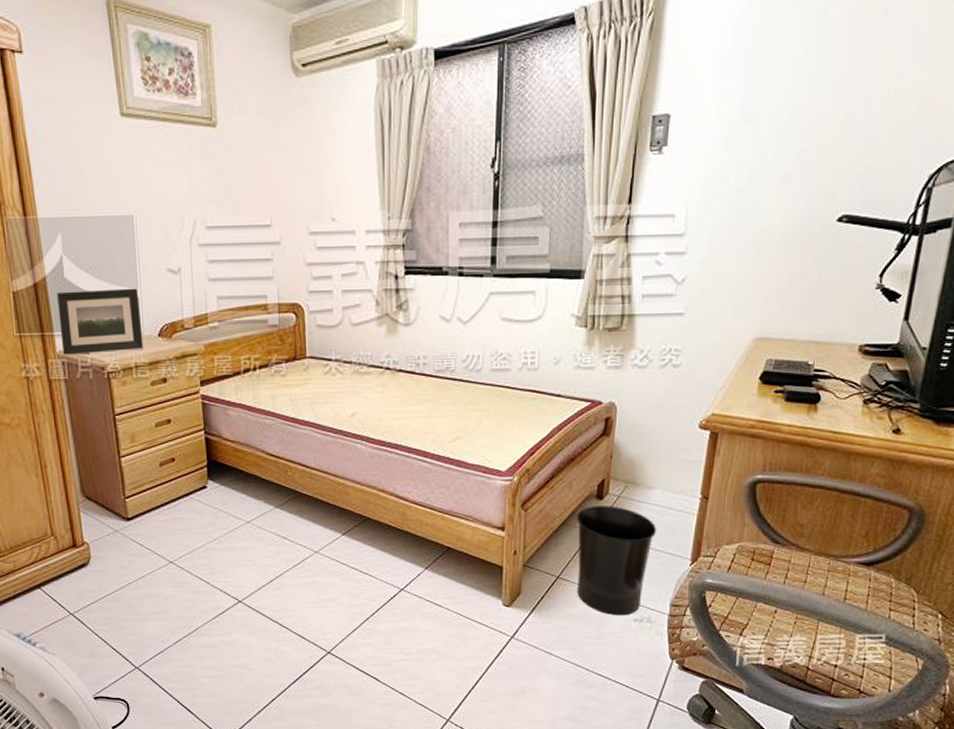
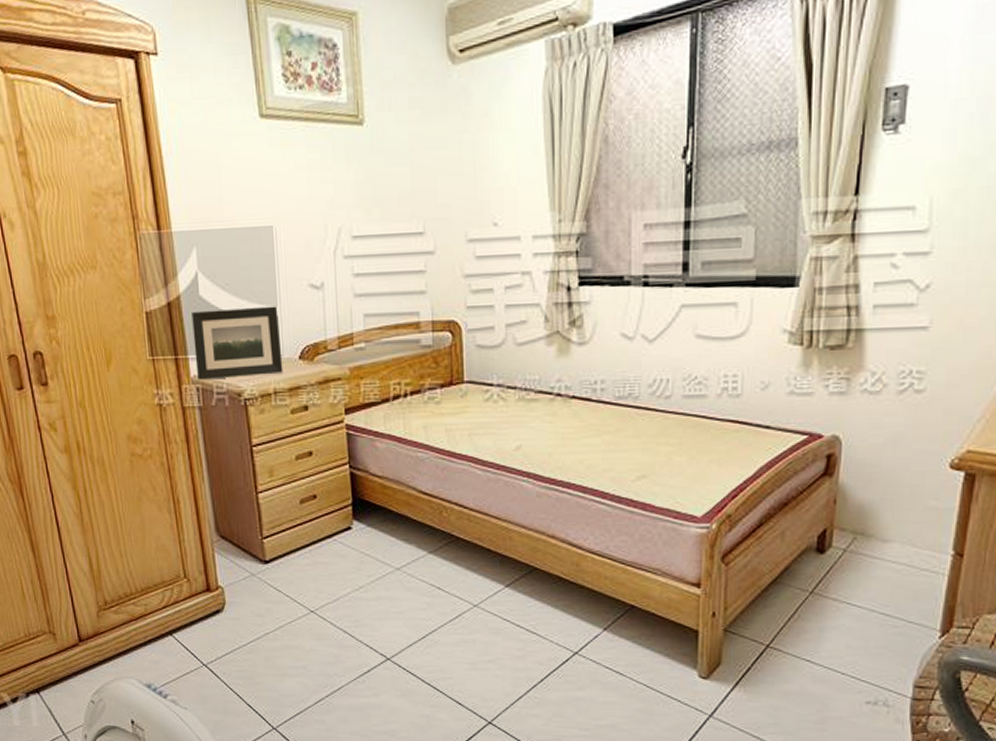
waste bin: present [577,506,656,616] -> none [791,561,894,697]

